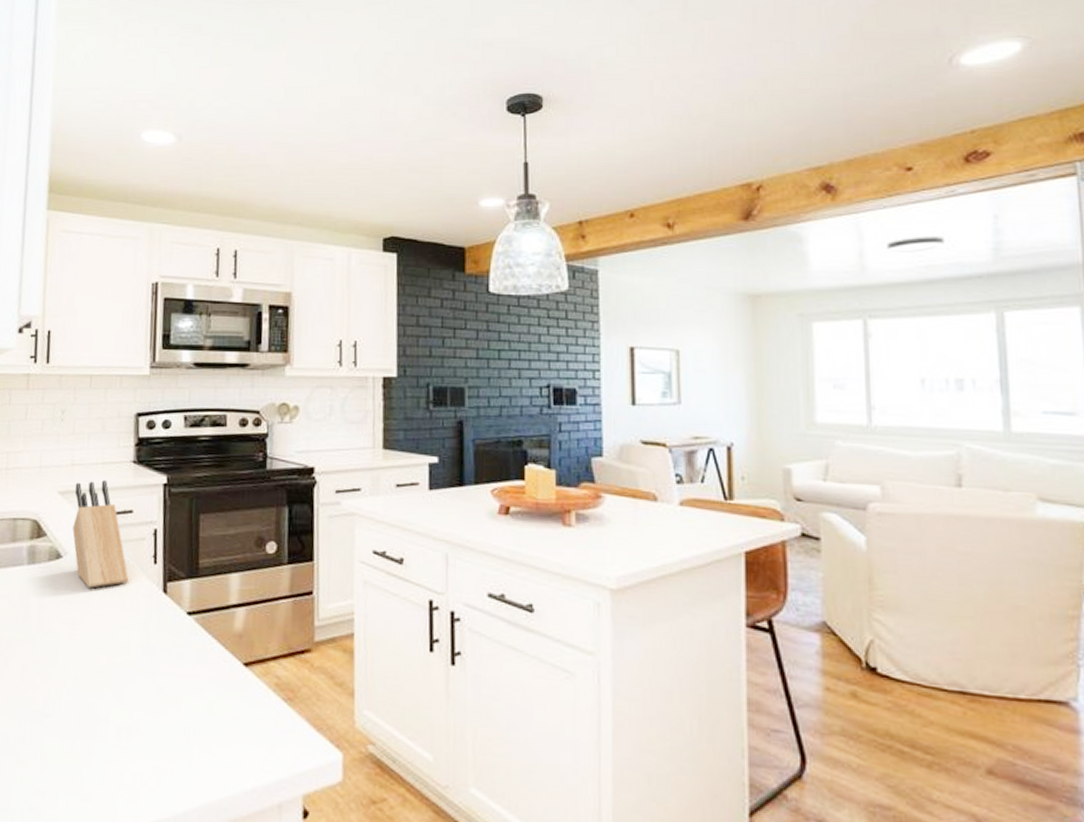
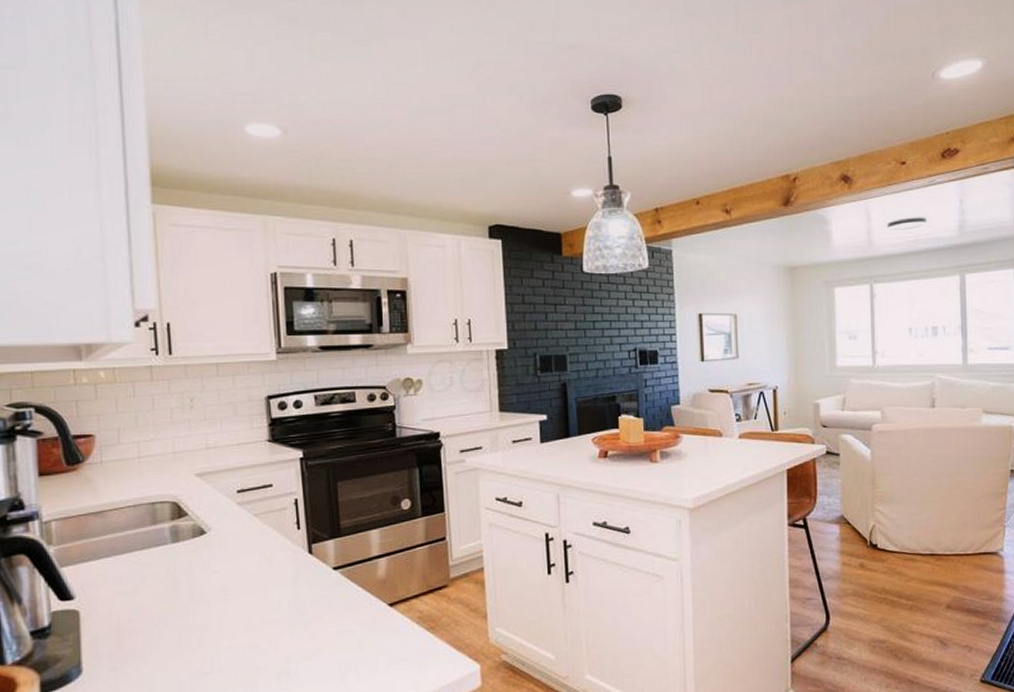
knife block: present [72,480,129,589] -> none [212,460,275,558]

